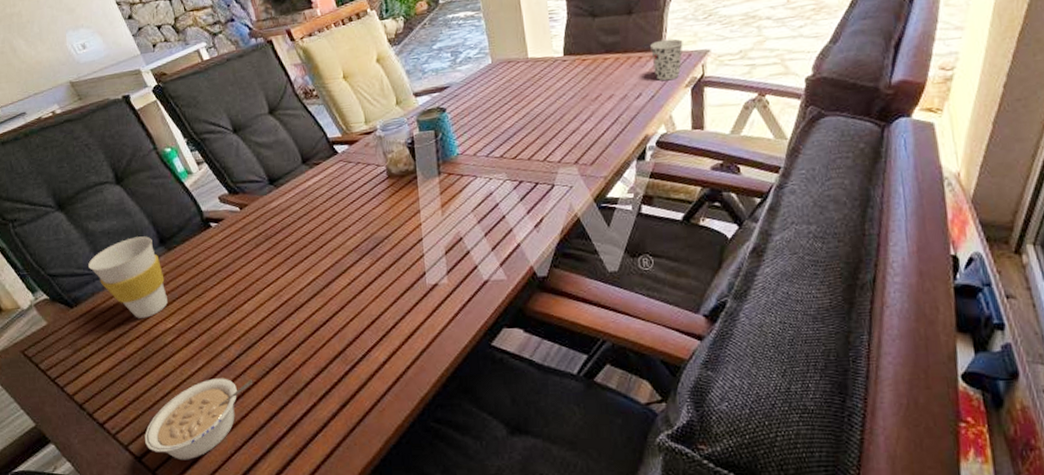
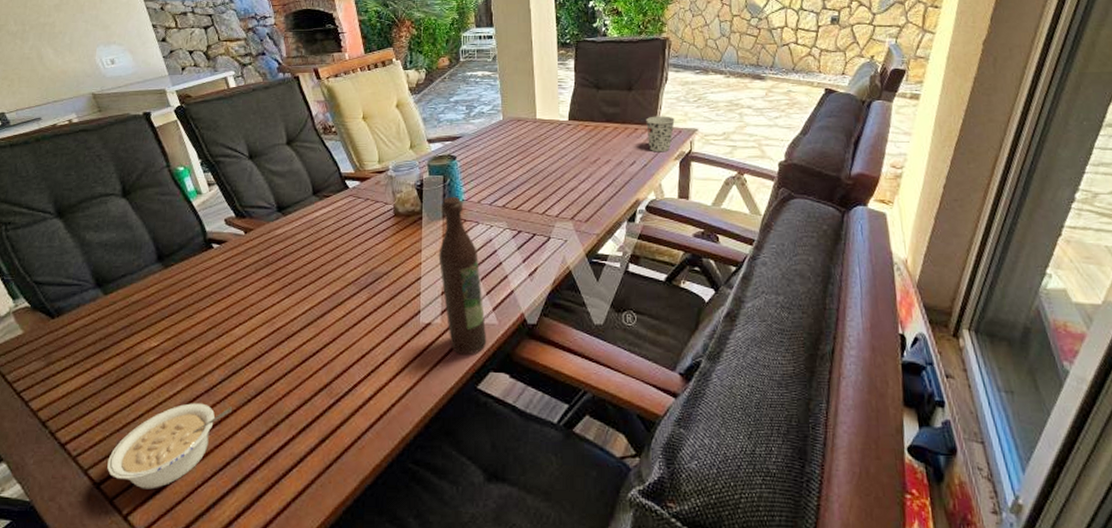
cup: present [88,236,168,318] -> none [78,251,157,335]
wine bottle: none [436,150,497,314] -> present [438,196,487,356]

